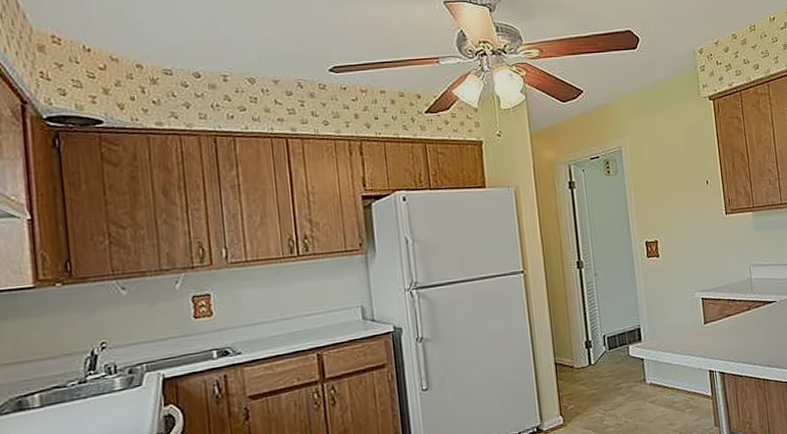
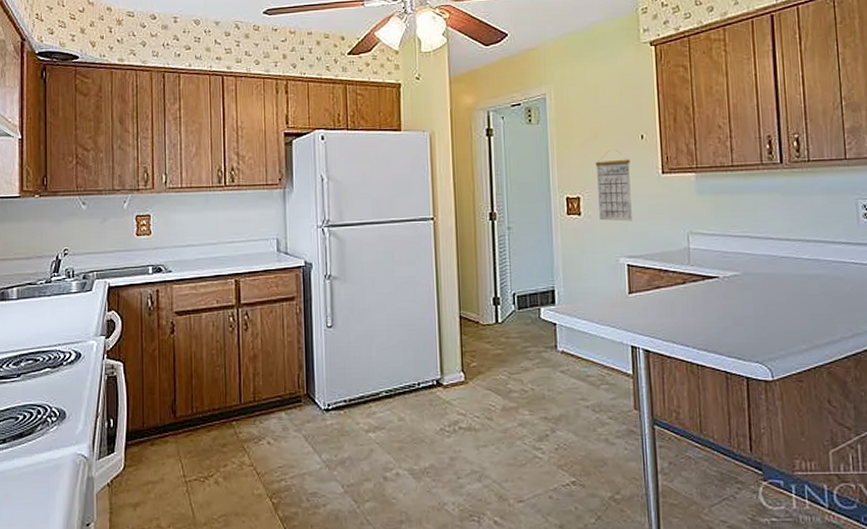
calendar: none [669,195,703,261] -> present [595,150,632,221]

